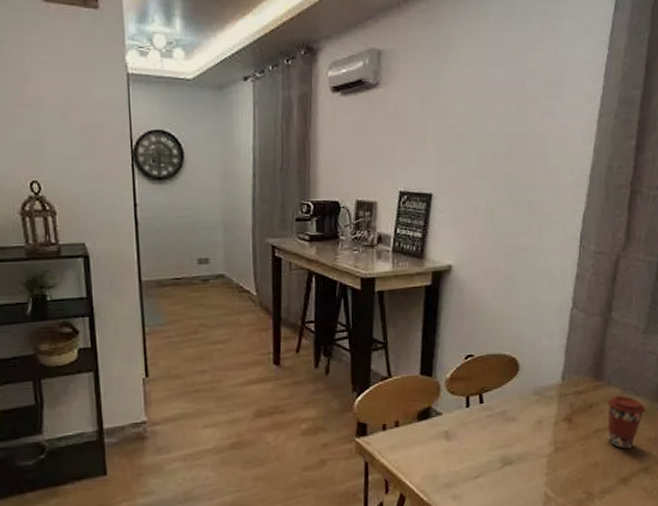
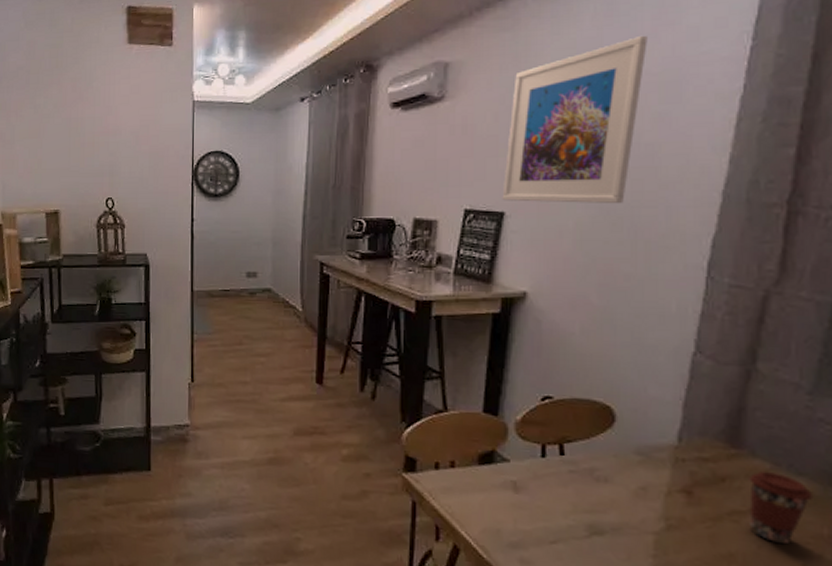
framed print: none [430,38,537,186] -> present [502,35,647,204]

